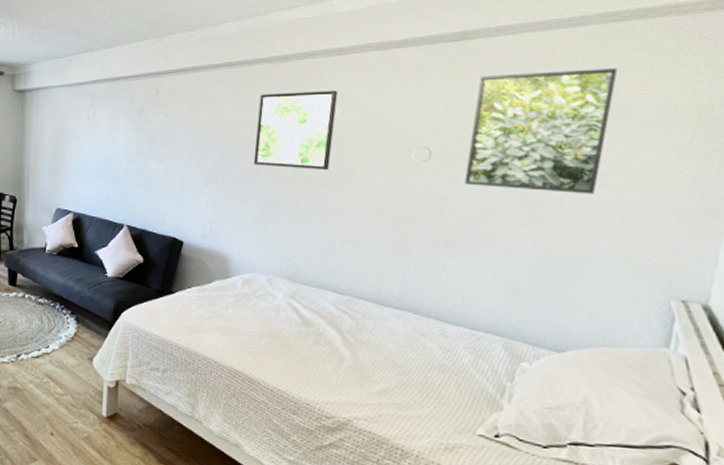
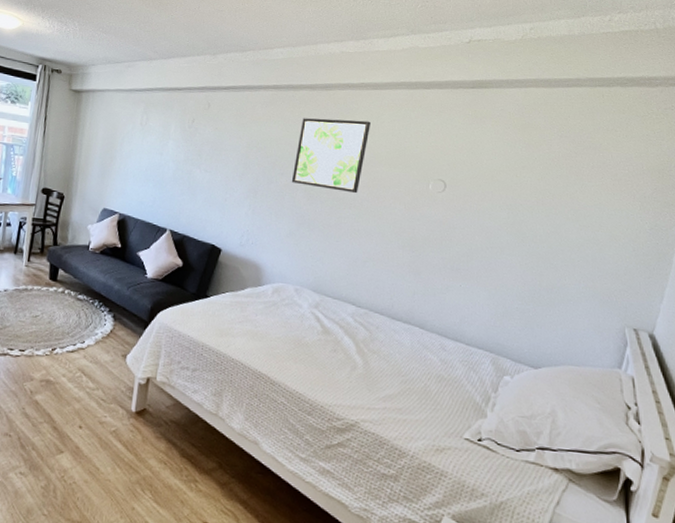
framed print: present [465,68,618,195] -> none [472,121,600,234]

